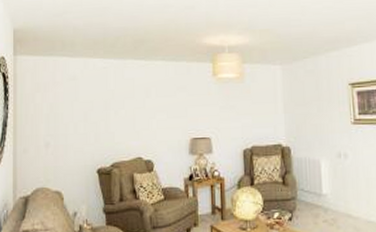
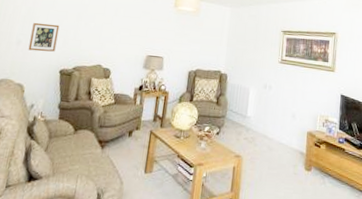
picture frame: none [58,118,88,152] -> present [28,22,60,52]

